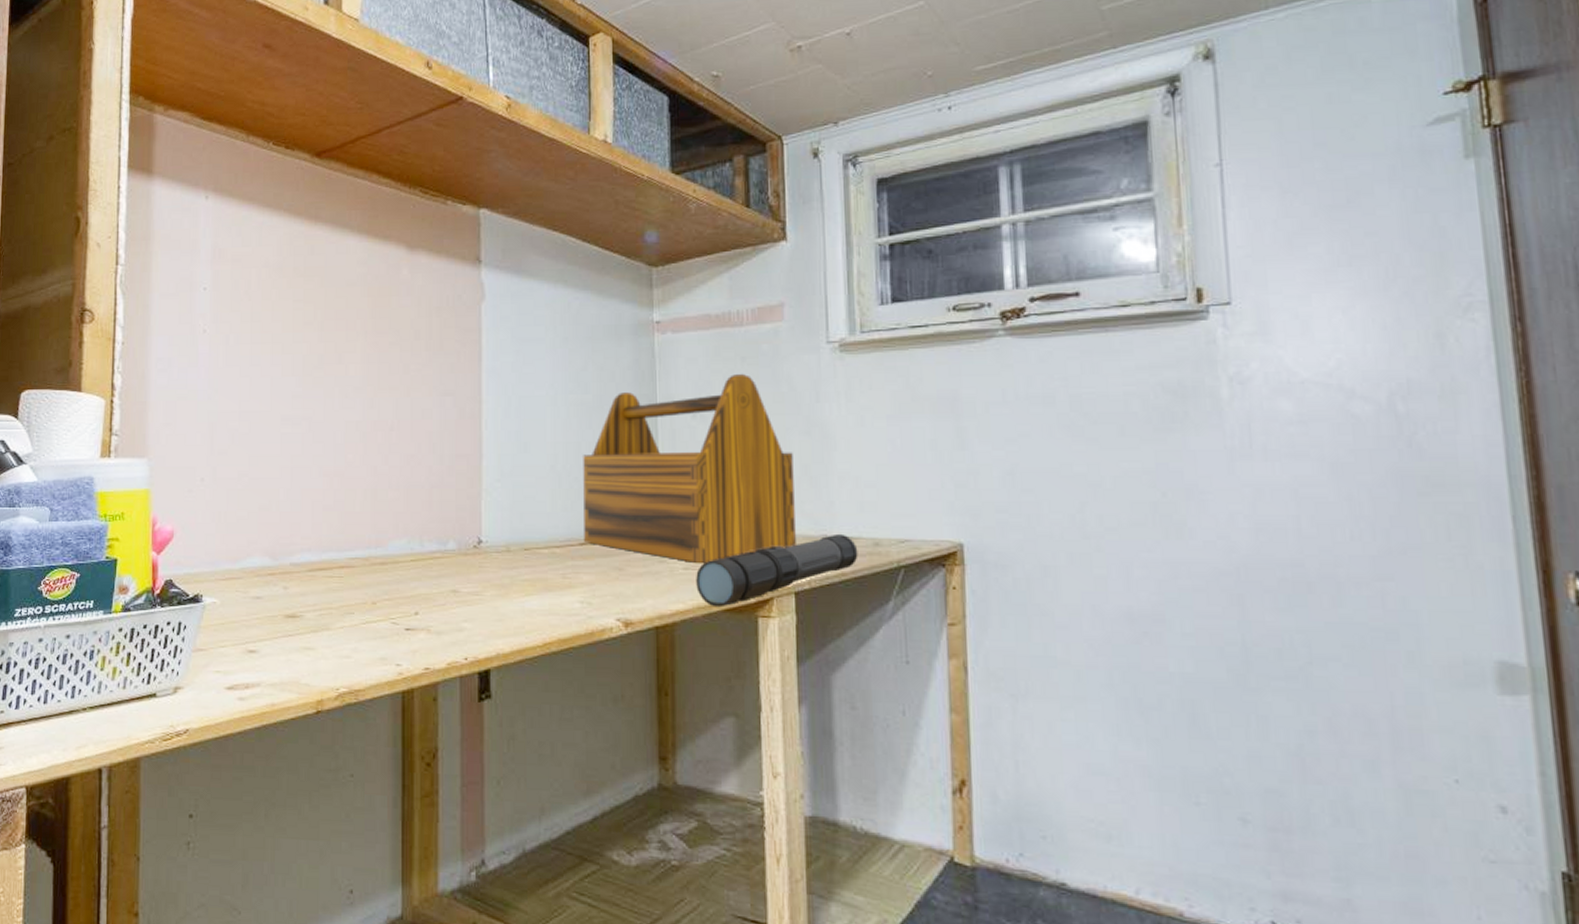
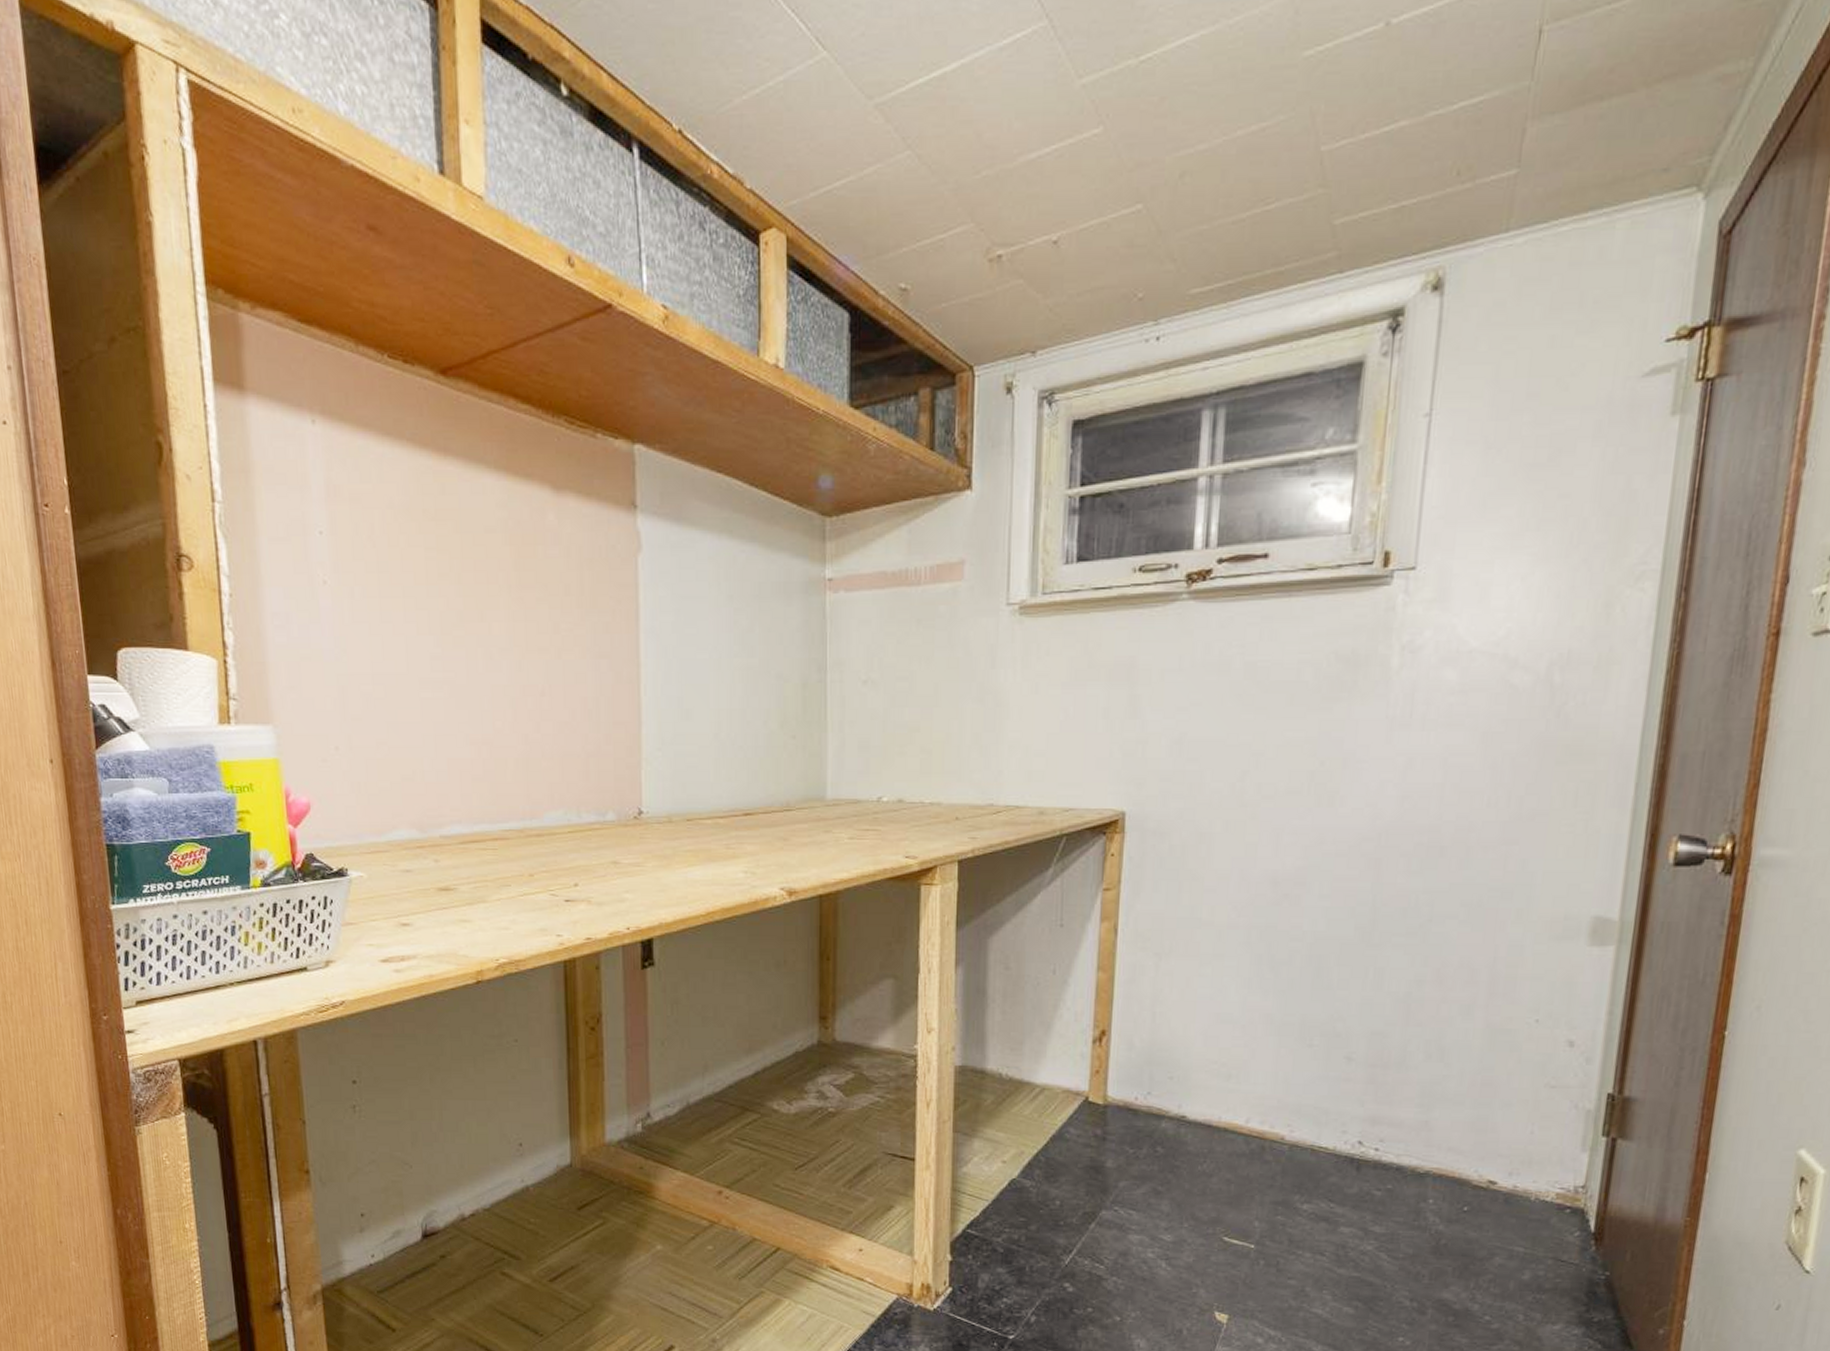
toolbox: present [583,373,796,564] -> none [748,636,965,834]
flashlight: present [696,533,858,608] -> none [861,802,1023,876]

